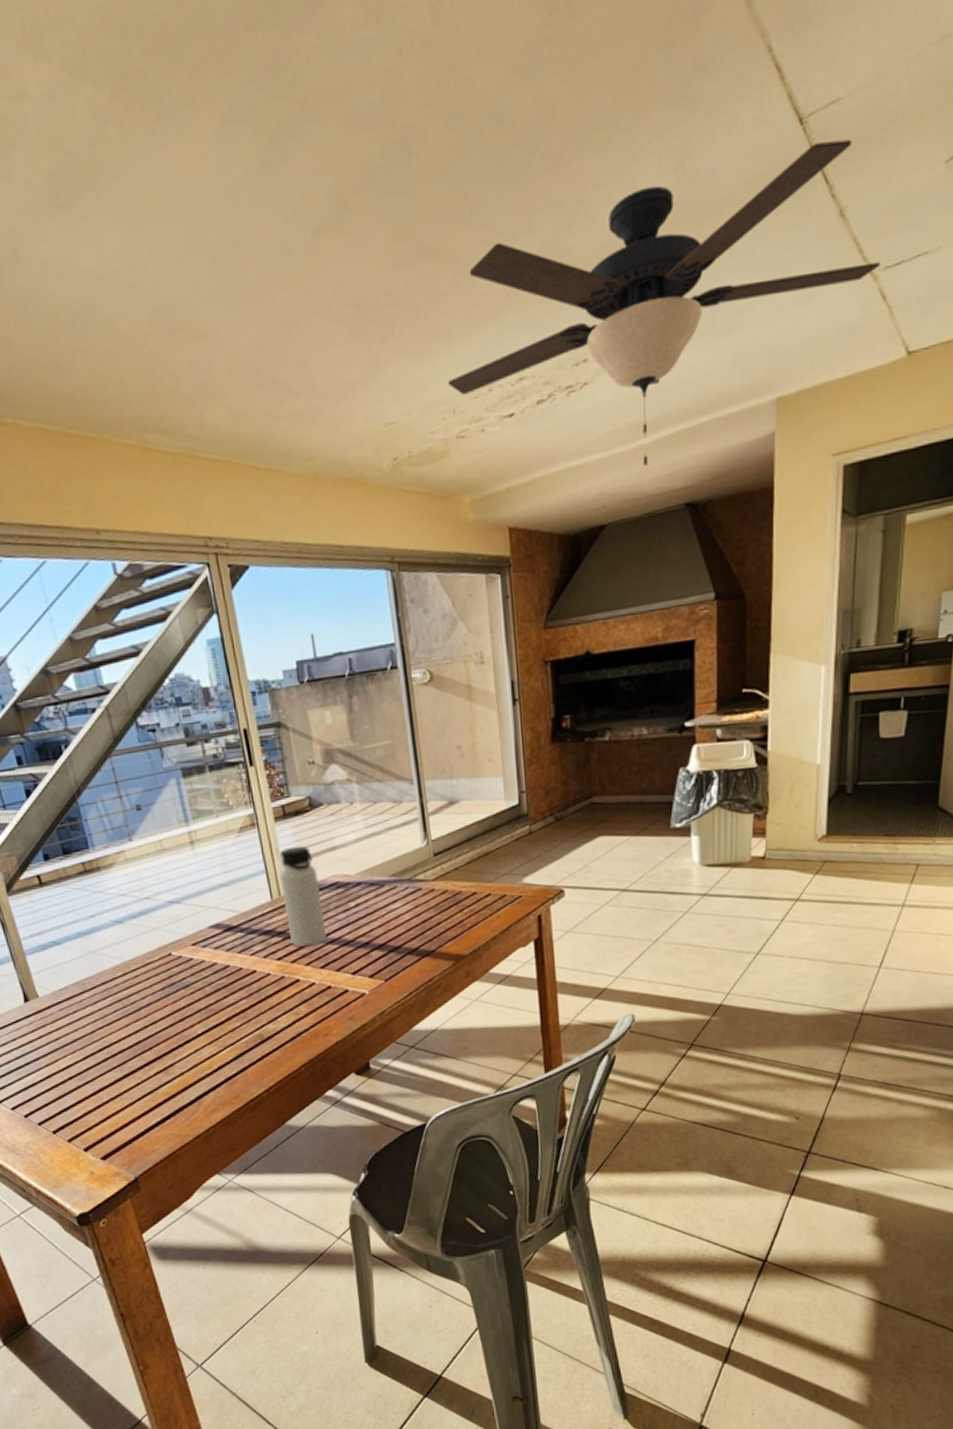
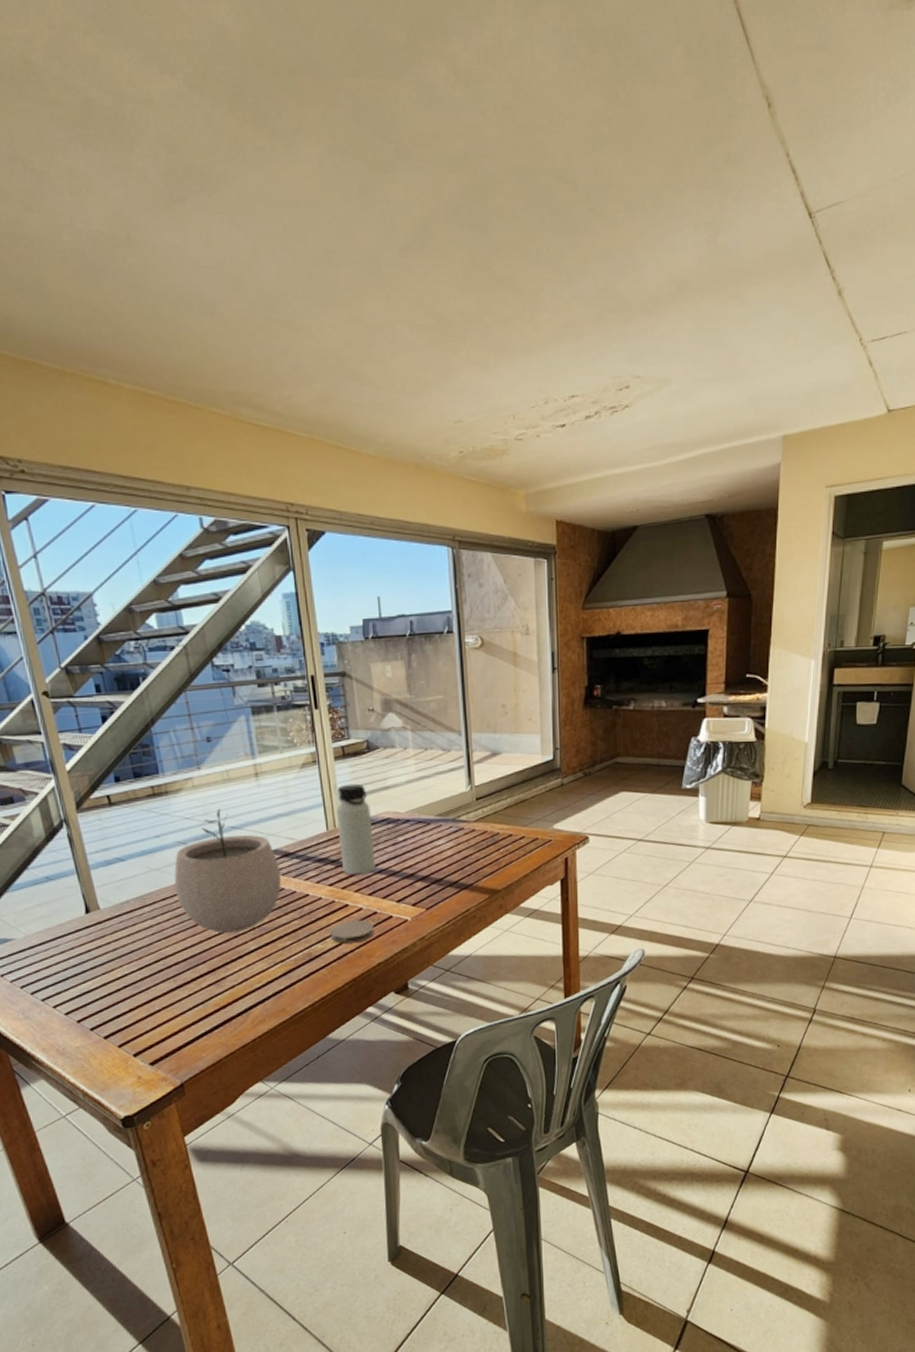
plant pot: none [112,882,226,1017] -> present [174,808,282,933]
coaster: none [282,995,330,1023] -> present [330,919,375,944]
ceiling fan: present [447,139,881,466] -> none [510,234,869,480]

